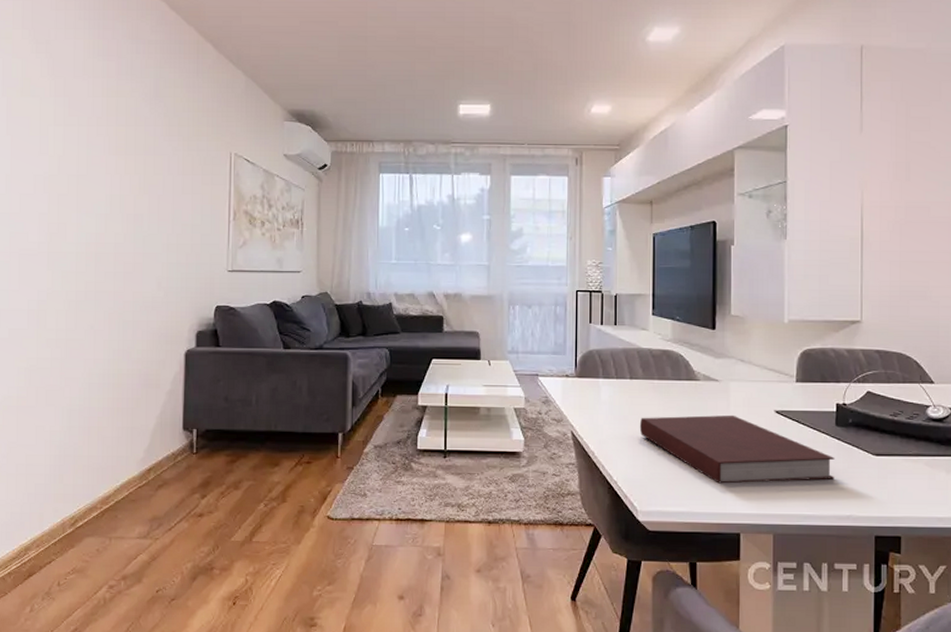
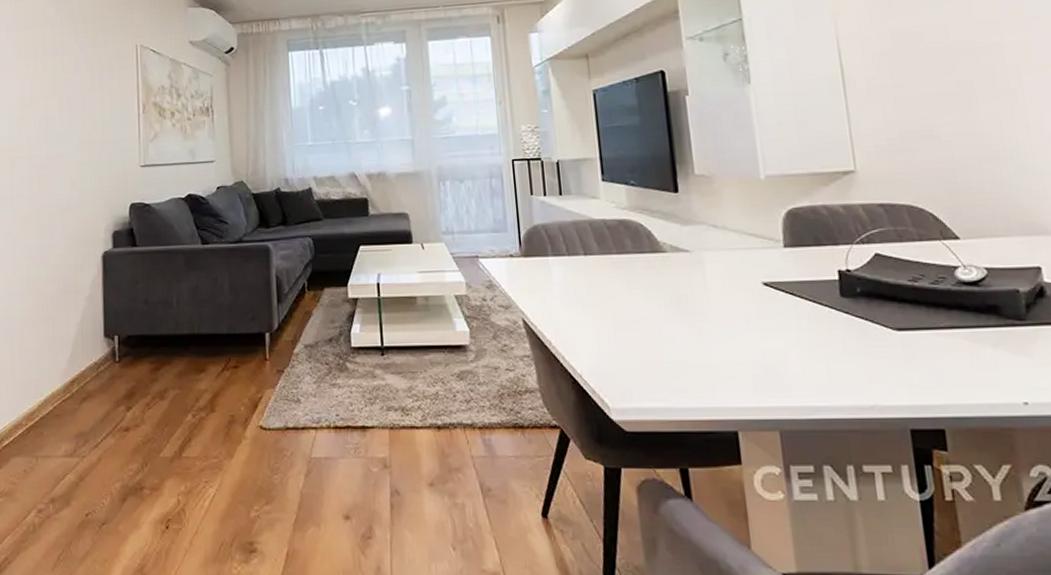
notebook: present [639,415,835,484] -> none [600,290,848,372]

